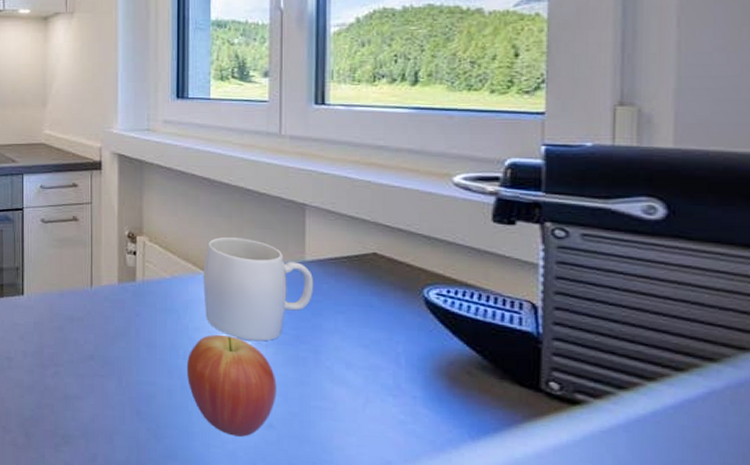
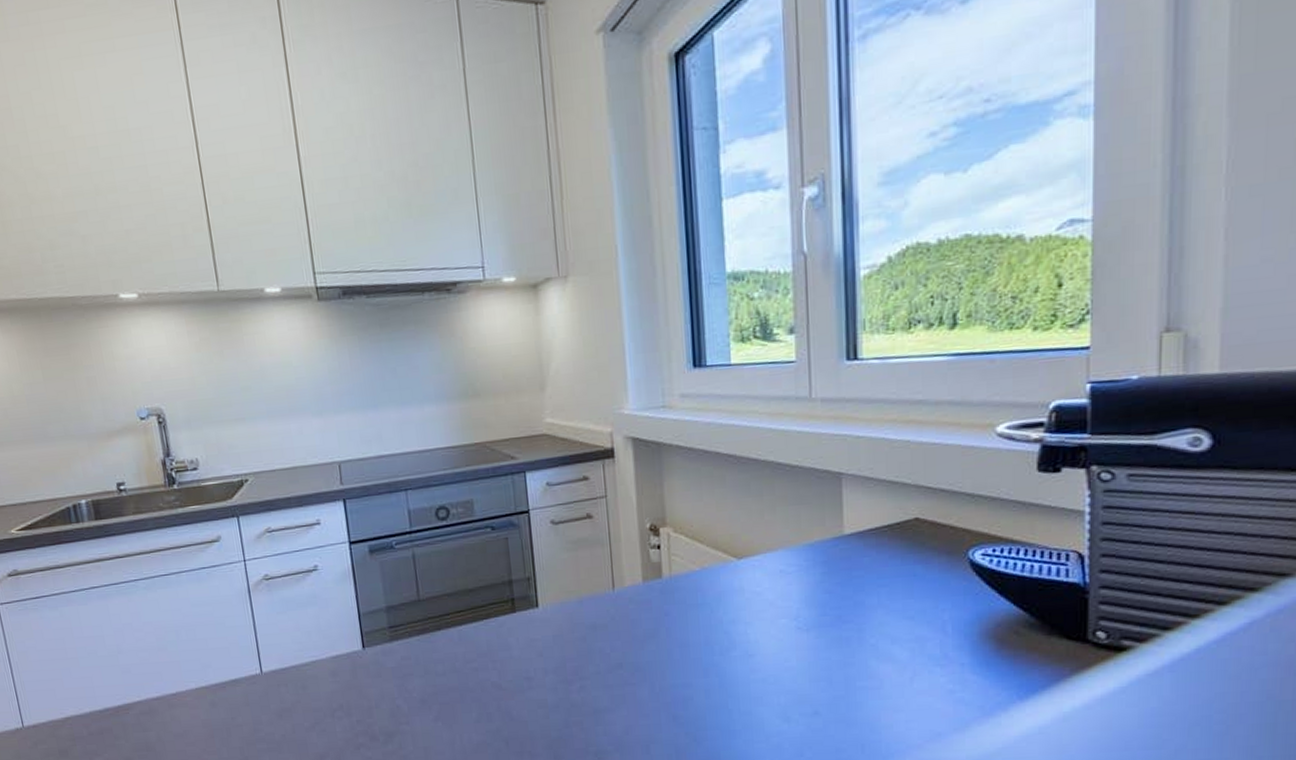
fruit: present [187,334,277,437] -> none [724,624,821,729]
mug: present [203,237,314,342] -> none [735,517,855,627]

